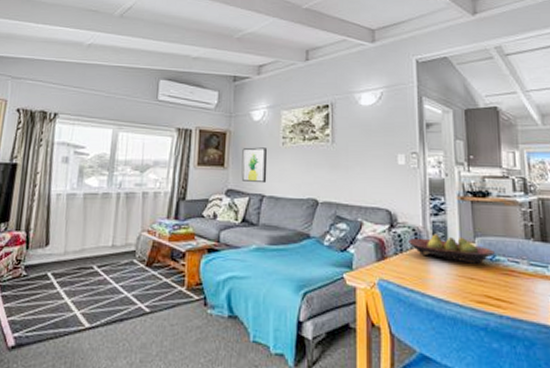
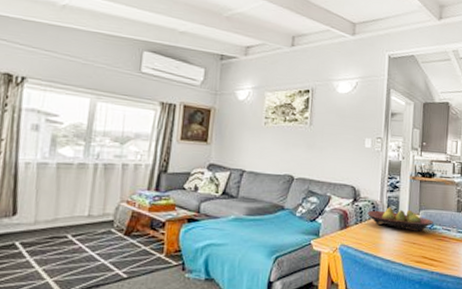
wall art: present [241,147,268,184] -> none [223,125,250,160]

